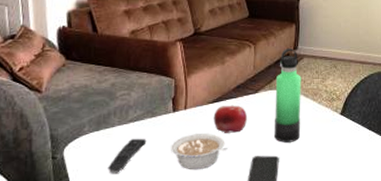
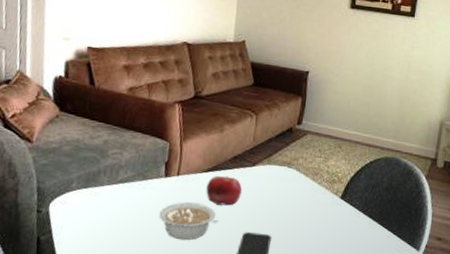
remote control: present [108,138,147,175] -> none [92,200,135,236]
thermos bottle: present [274,47,301,143] -> none [268,121,303,222]

